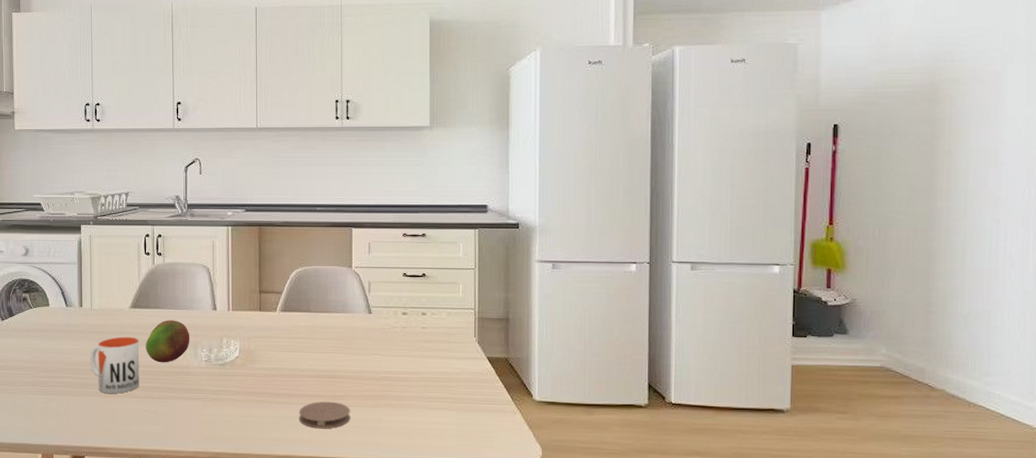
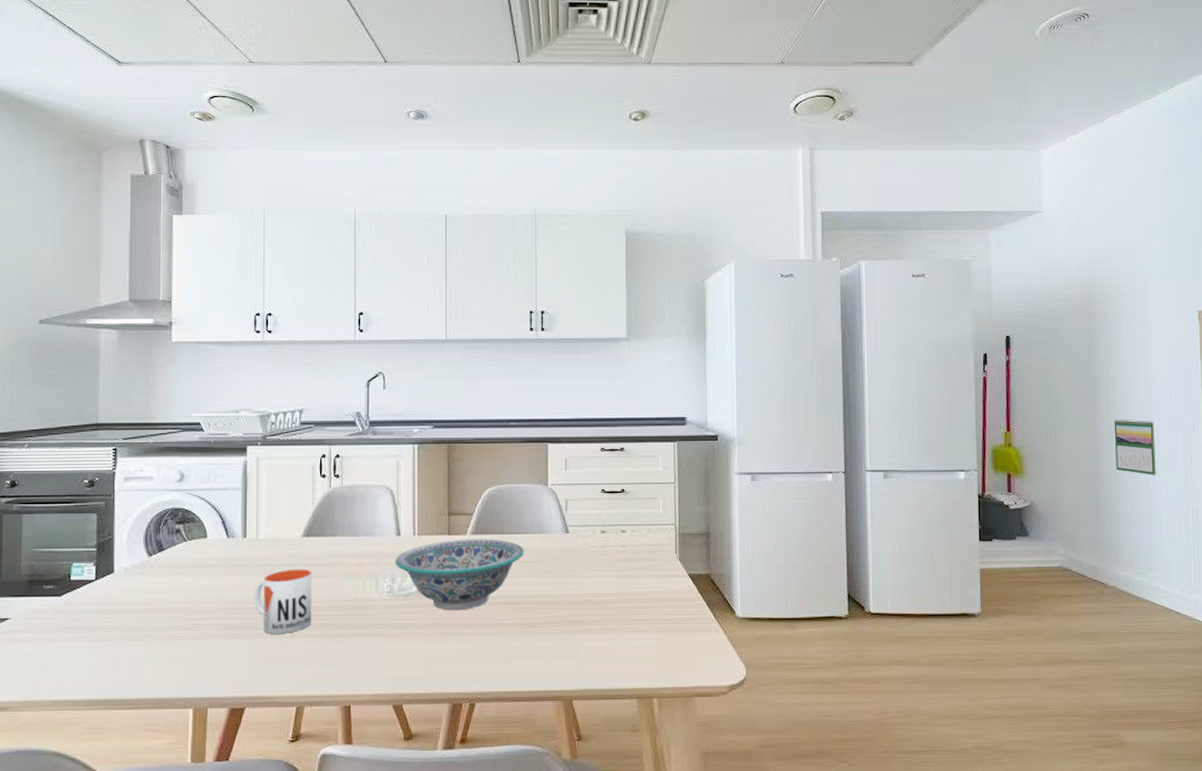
fruit: present [146,320,190,363] -> none [320,548,371,597]
decorative bowl: none [212,315,330,381] -> present [395,539,524,611]
coaster: present [299,401,350,429] -> none [492,629,547,660]
calendar: none [953,213,1002,275] -> present [1114,418,1156,475]

